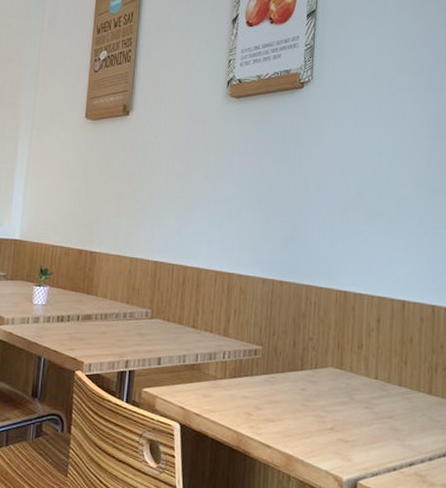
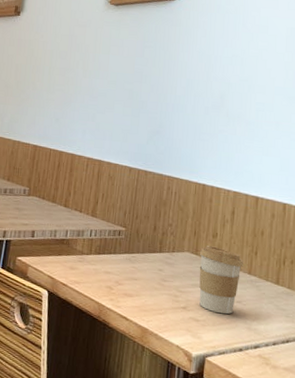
coffee cup: none [345,358,393,432] -> present [199,245,243,315]

